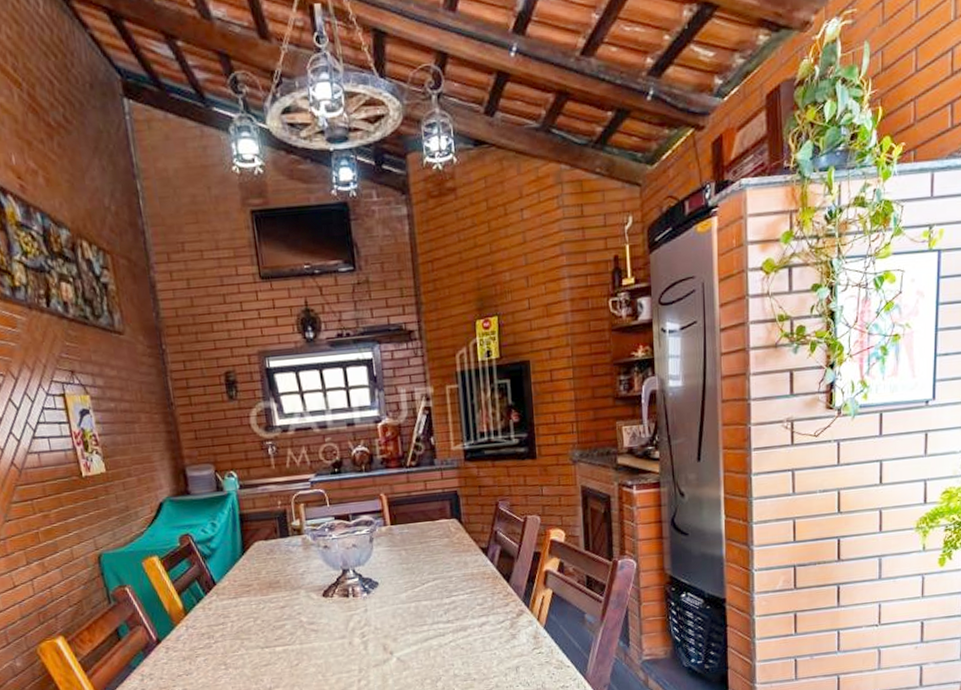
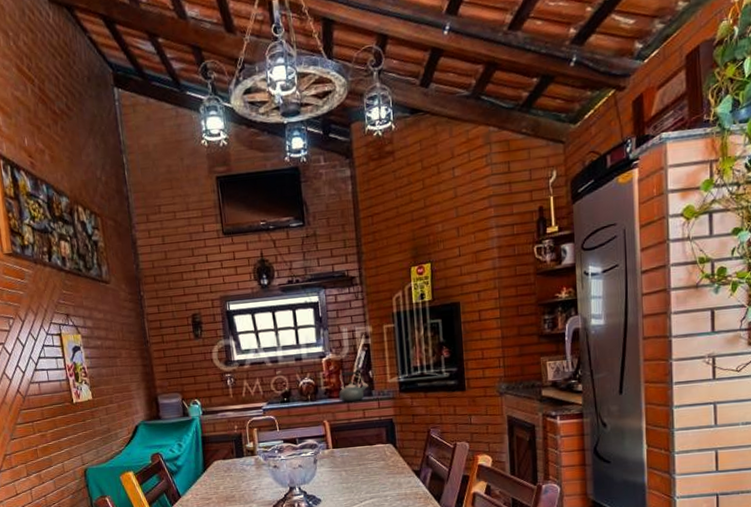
kettle: none [397,437,430,473] -> present [339,371,369,402]

